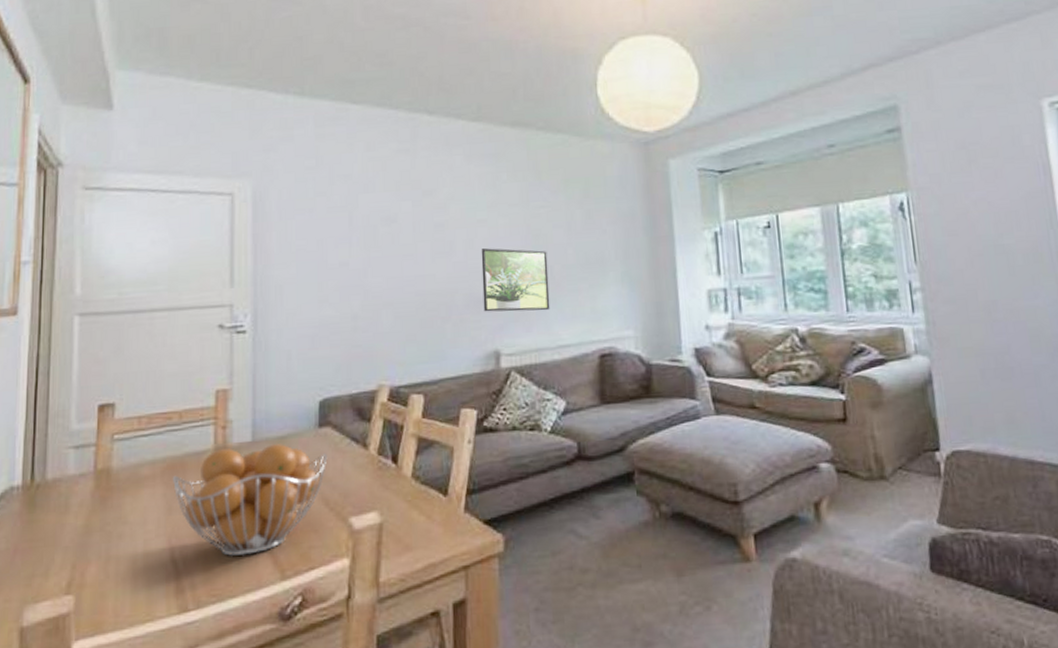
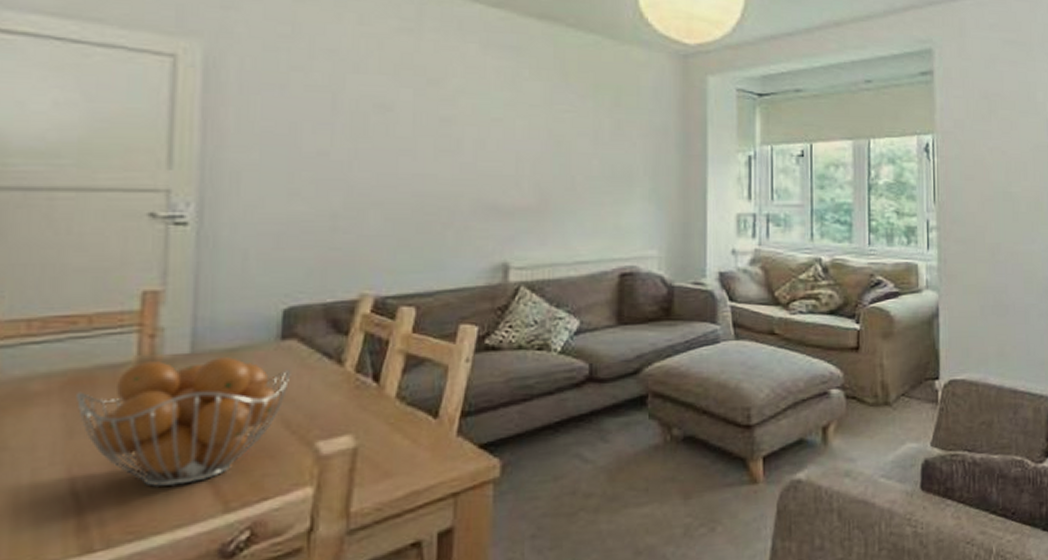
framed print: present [481,248,550,312] -> none [493,151,570,224]

